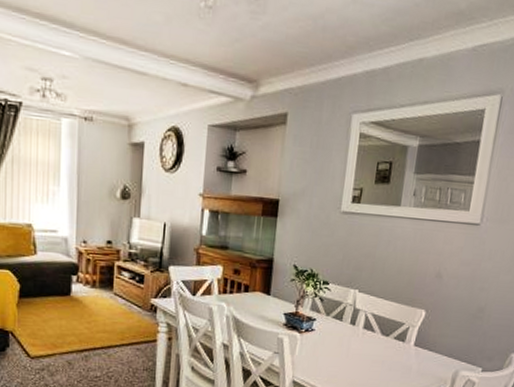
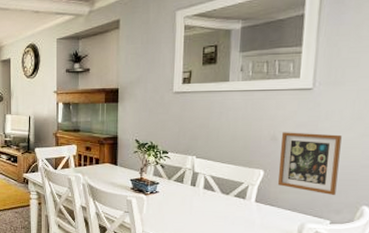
picture frame: none [437,269,501,342] -> present [277,132,342,196]

